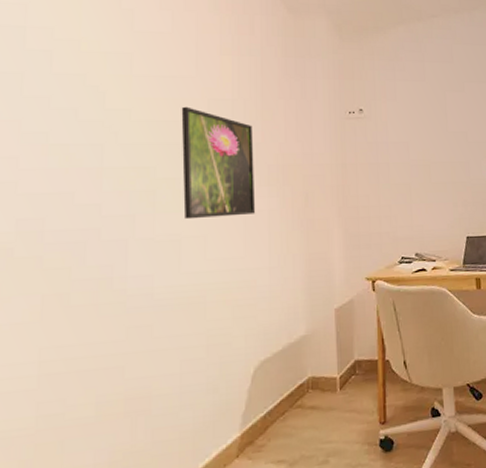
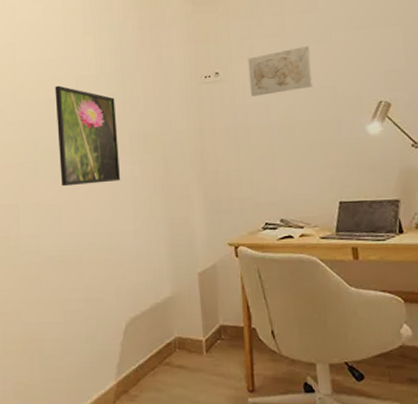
wall art: none [390,93,448,135] -> present [247,46,313,96]

